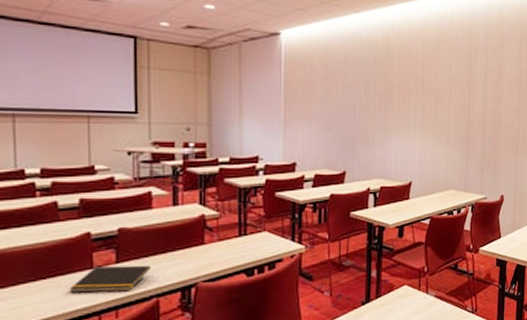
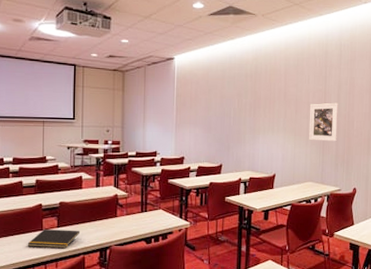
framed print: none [450,95,485,142] -> present [308,102,338,142]

